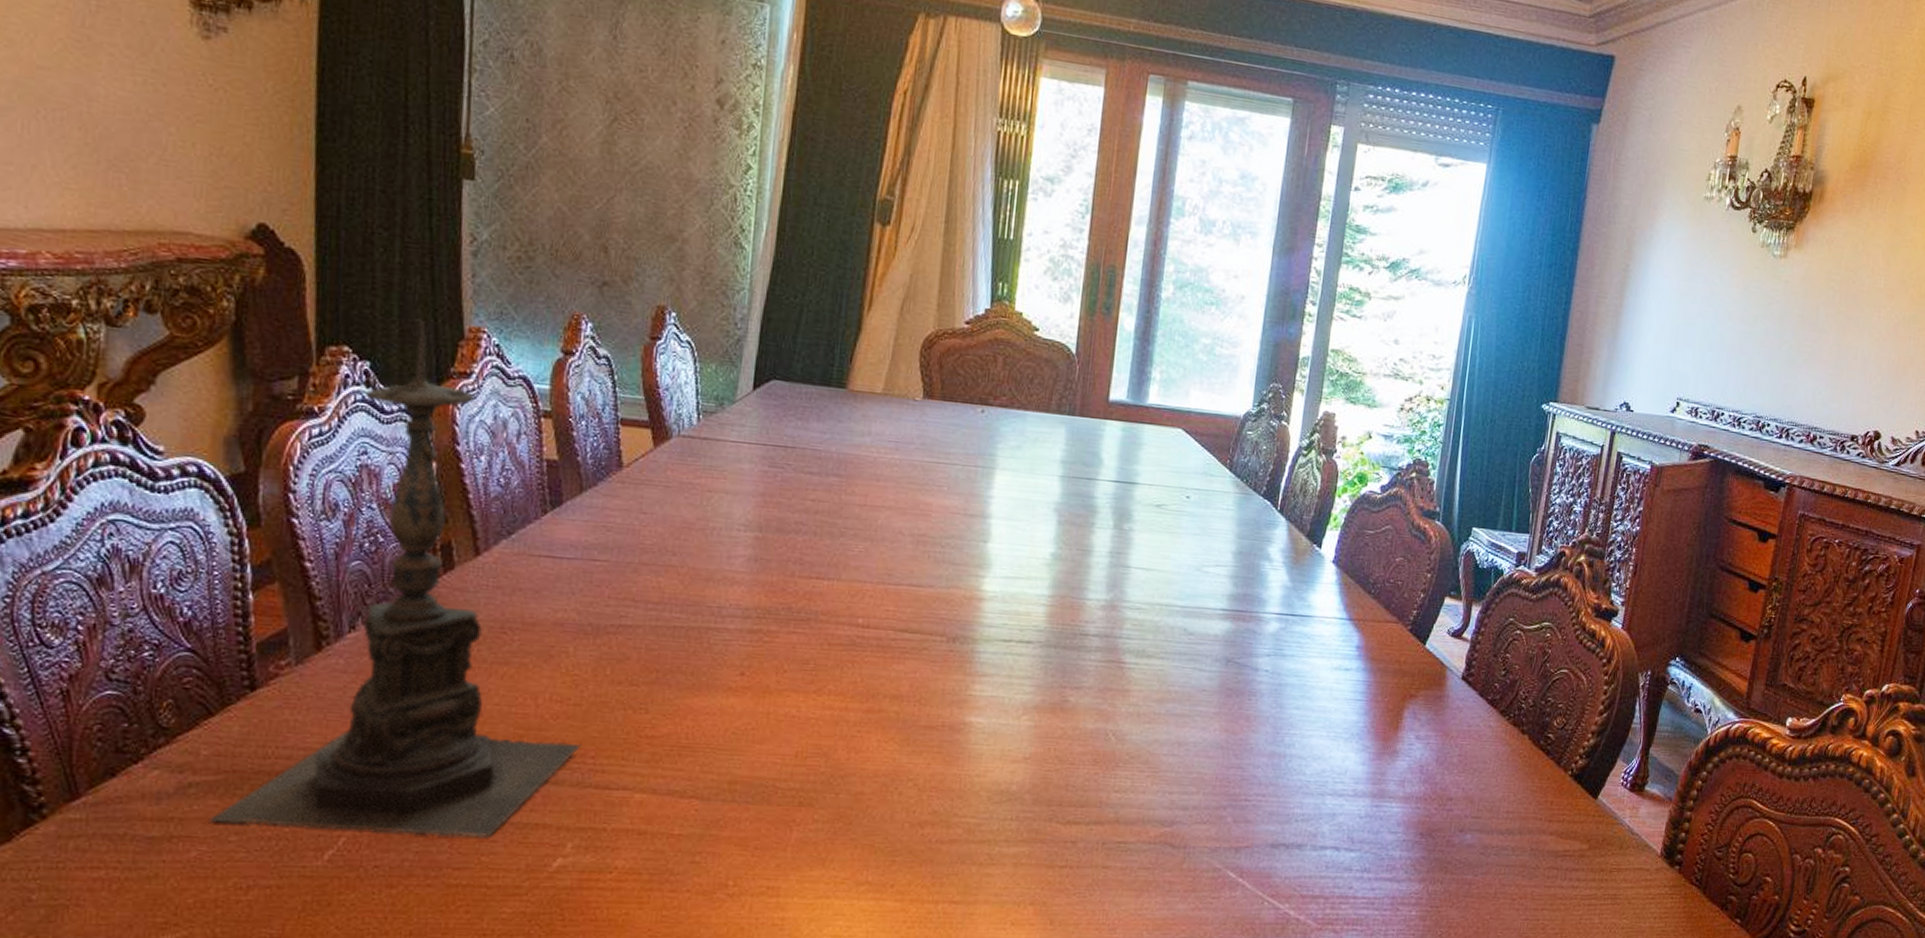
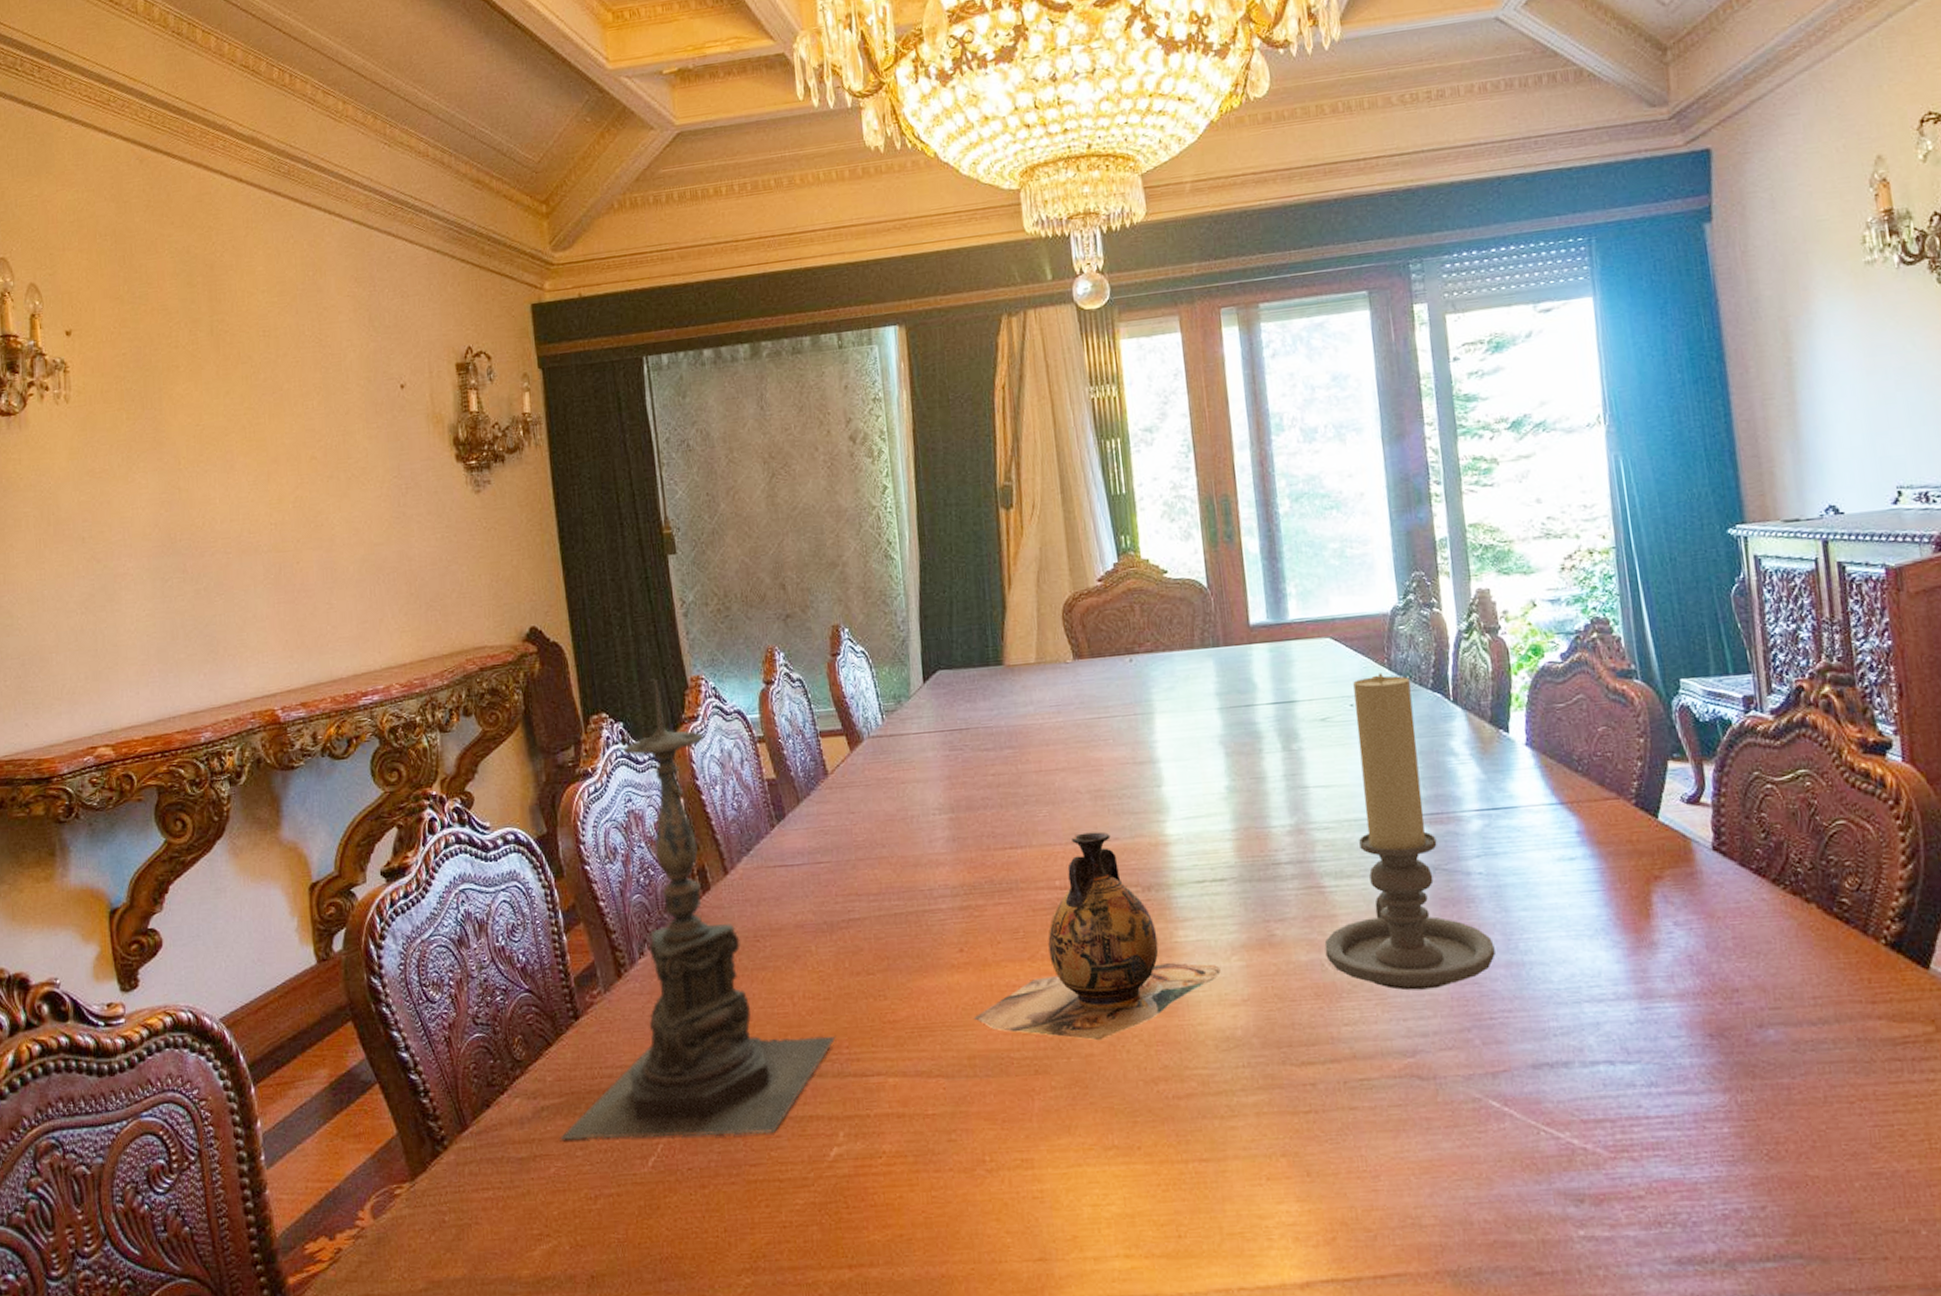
vase: none [741,575,1009,780] -> present [973,831,1221,1041]
candle holder: none [1111,472,1264,769] -> present [1324,673,1496,991]

